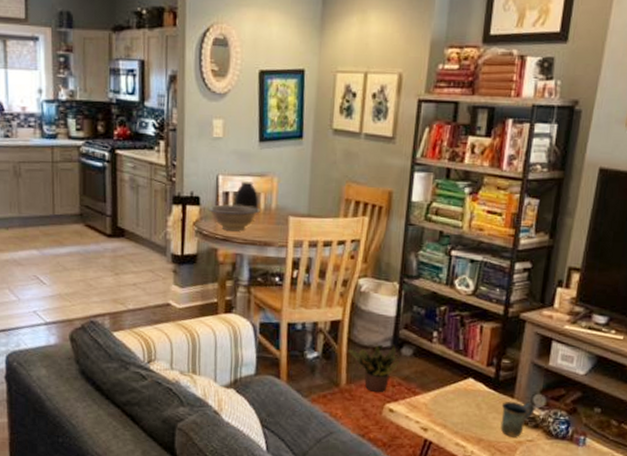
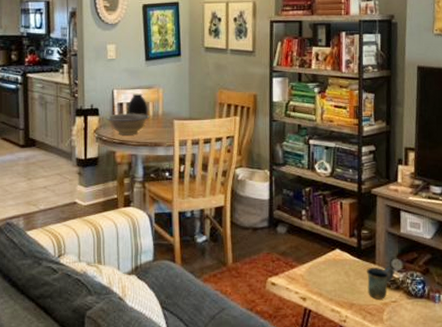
potted plant: present [348,344,400,393] -> none [232,224,276,269]

